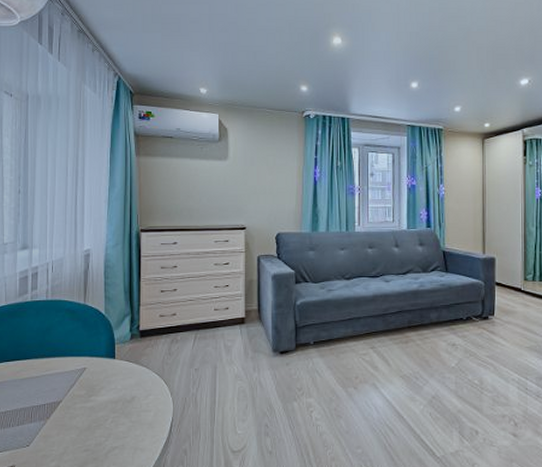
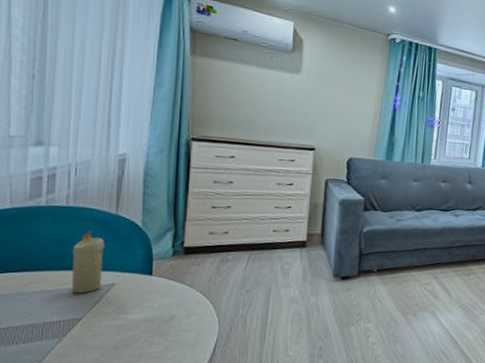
candle: none [52,321,77,379] -> present [72,231,105,294]

